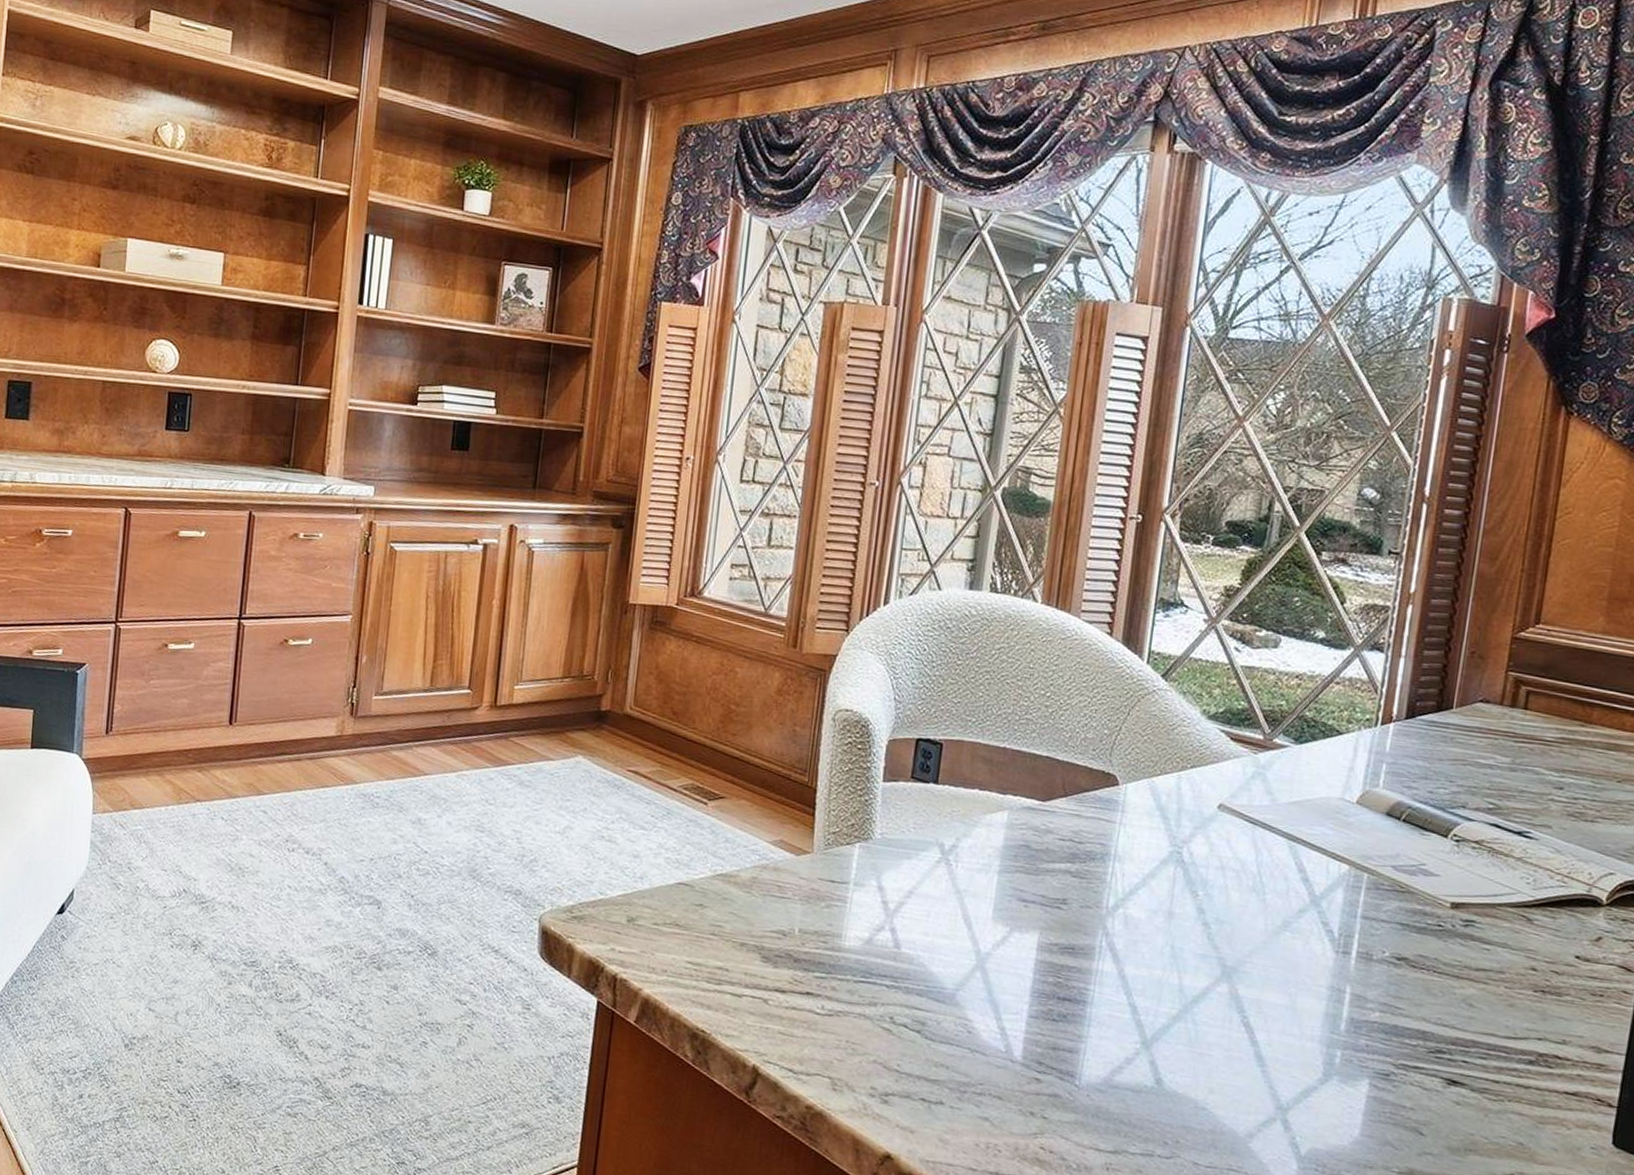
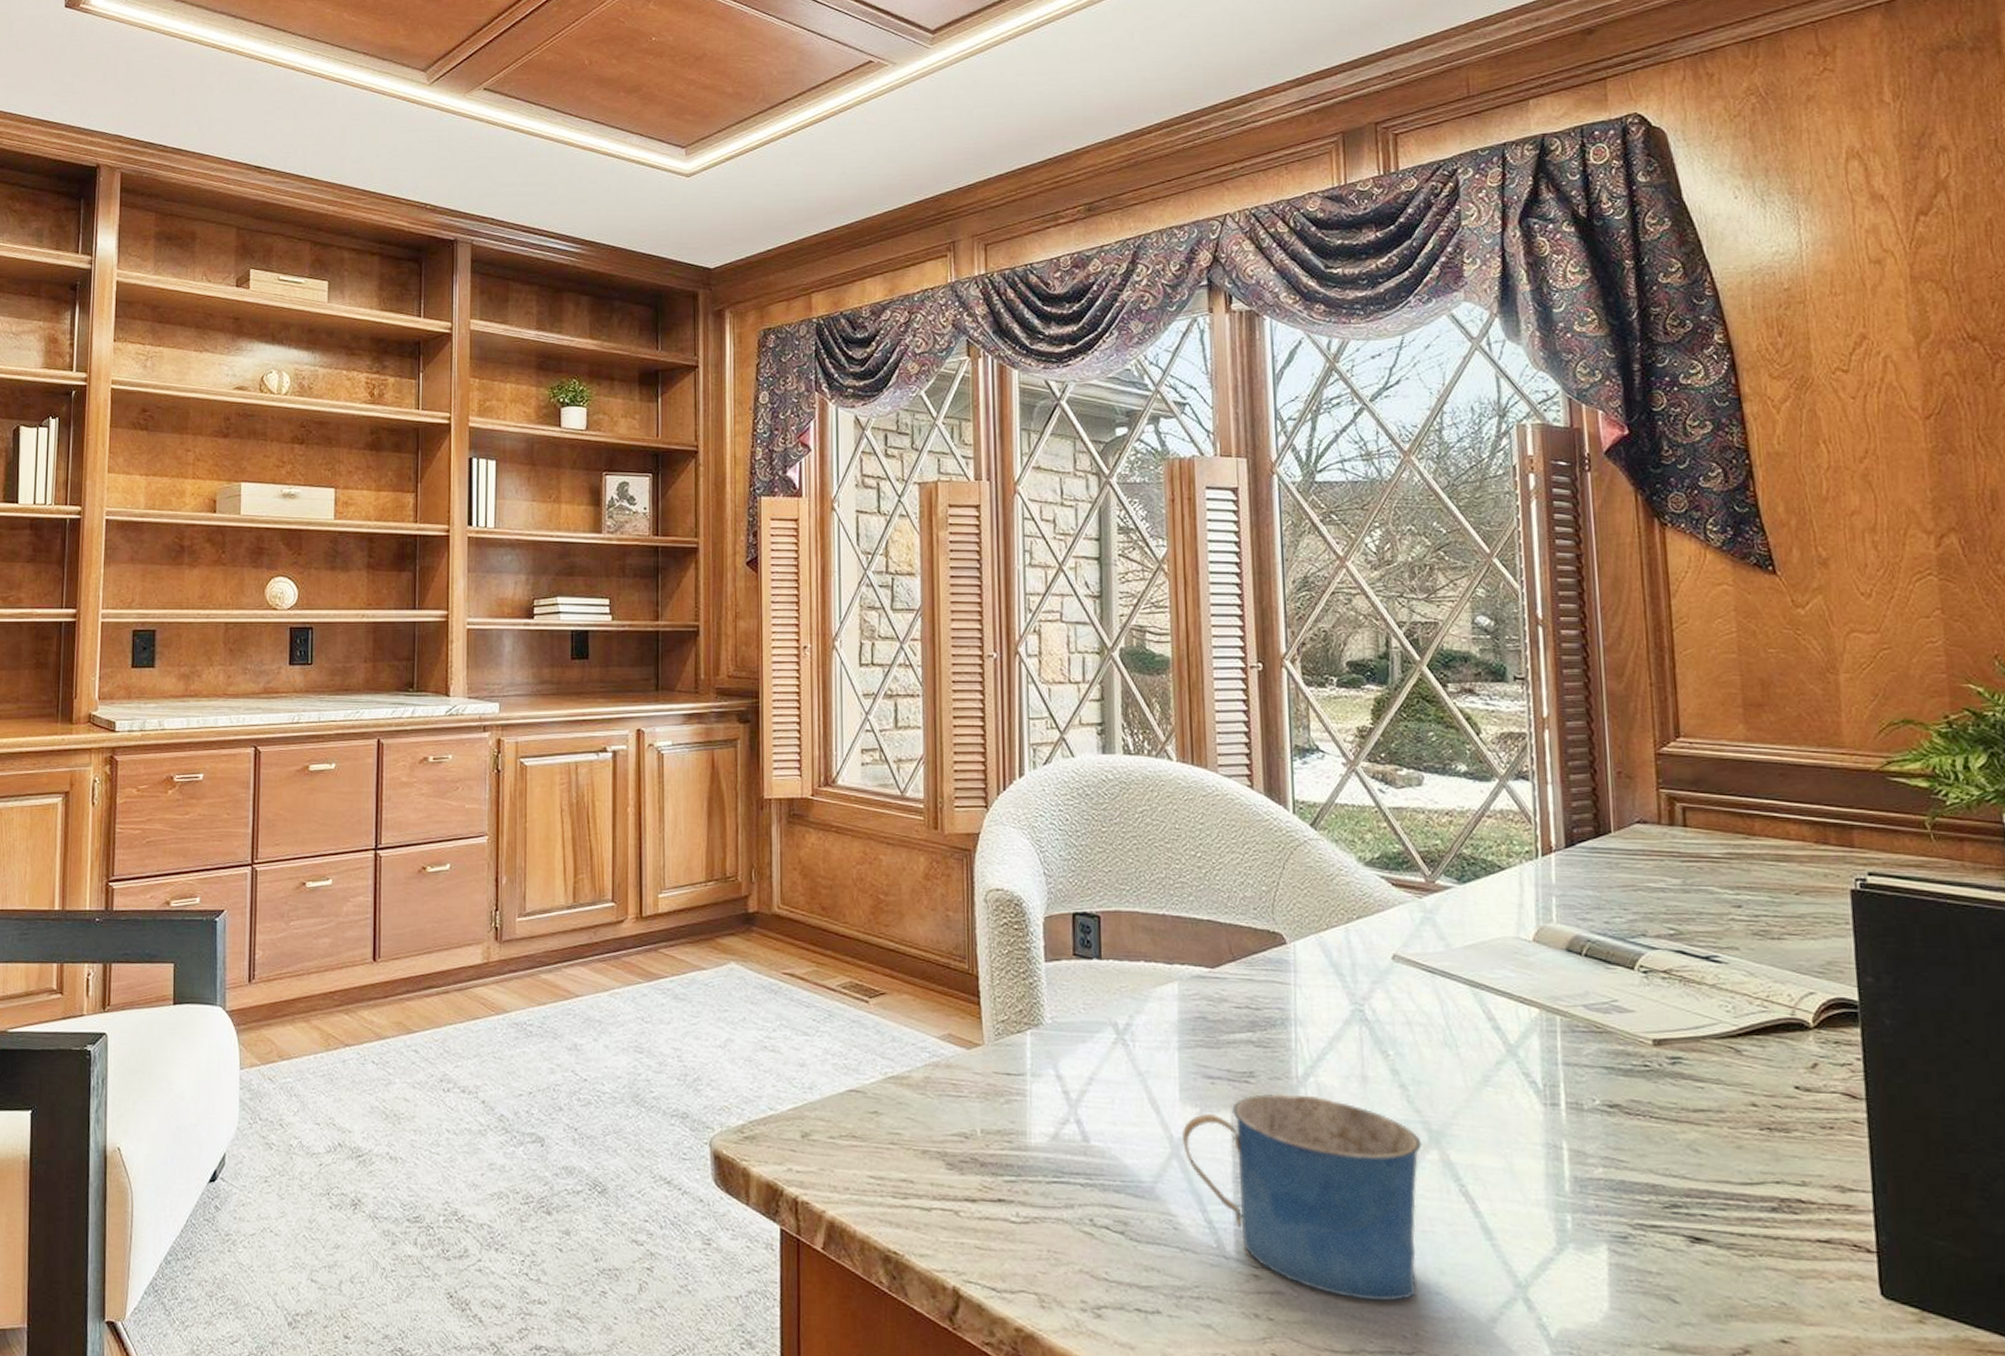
mug: none [989,920,1214,1112] -> present [1181,1093,1422,1302]

